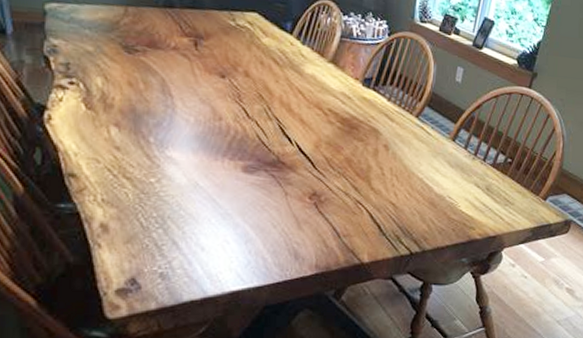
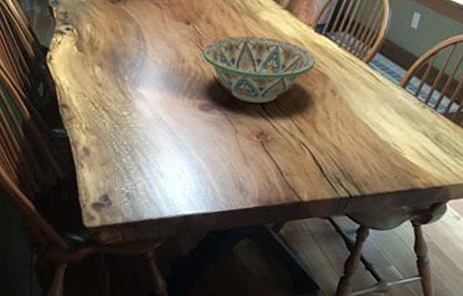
decorative bowl: none [241,90,365,162] -> present [202,36,315,104]

